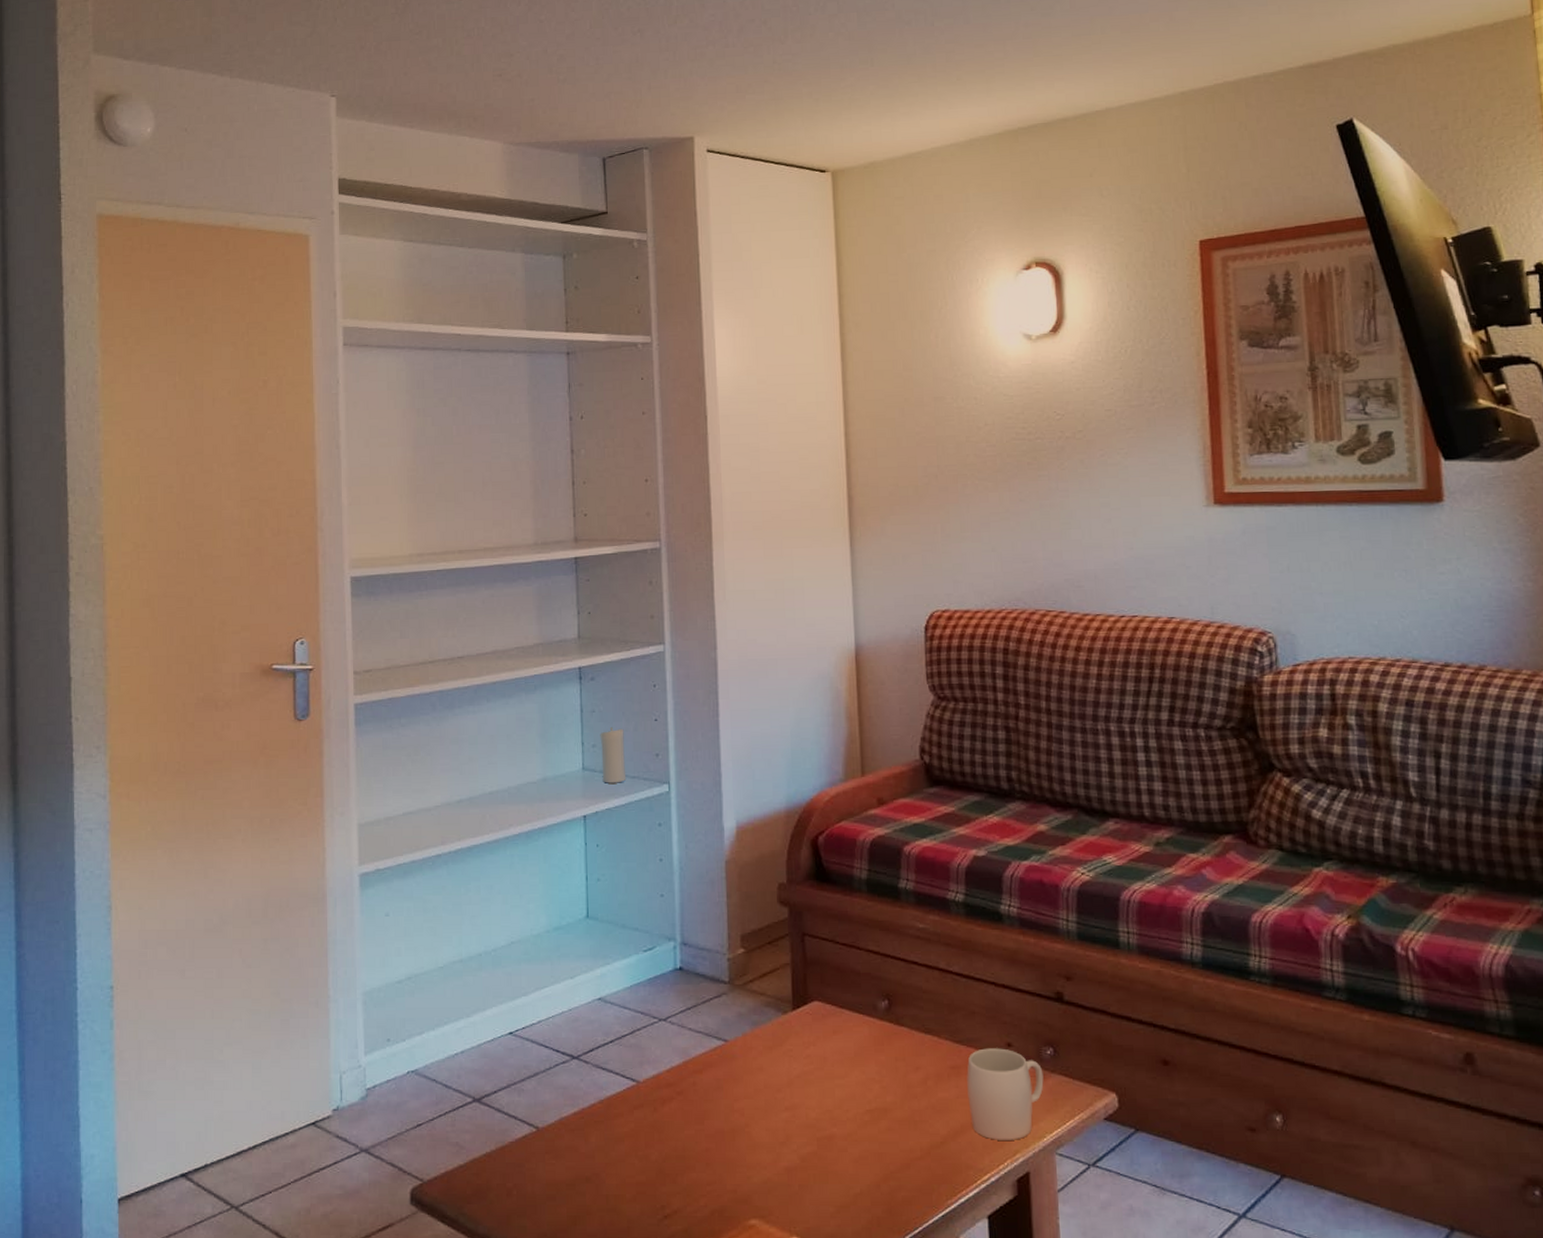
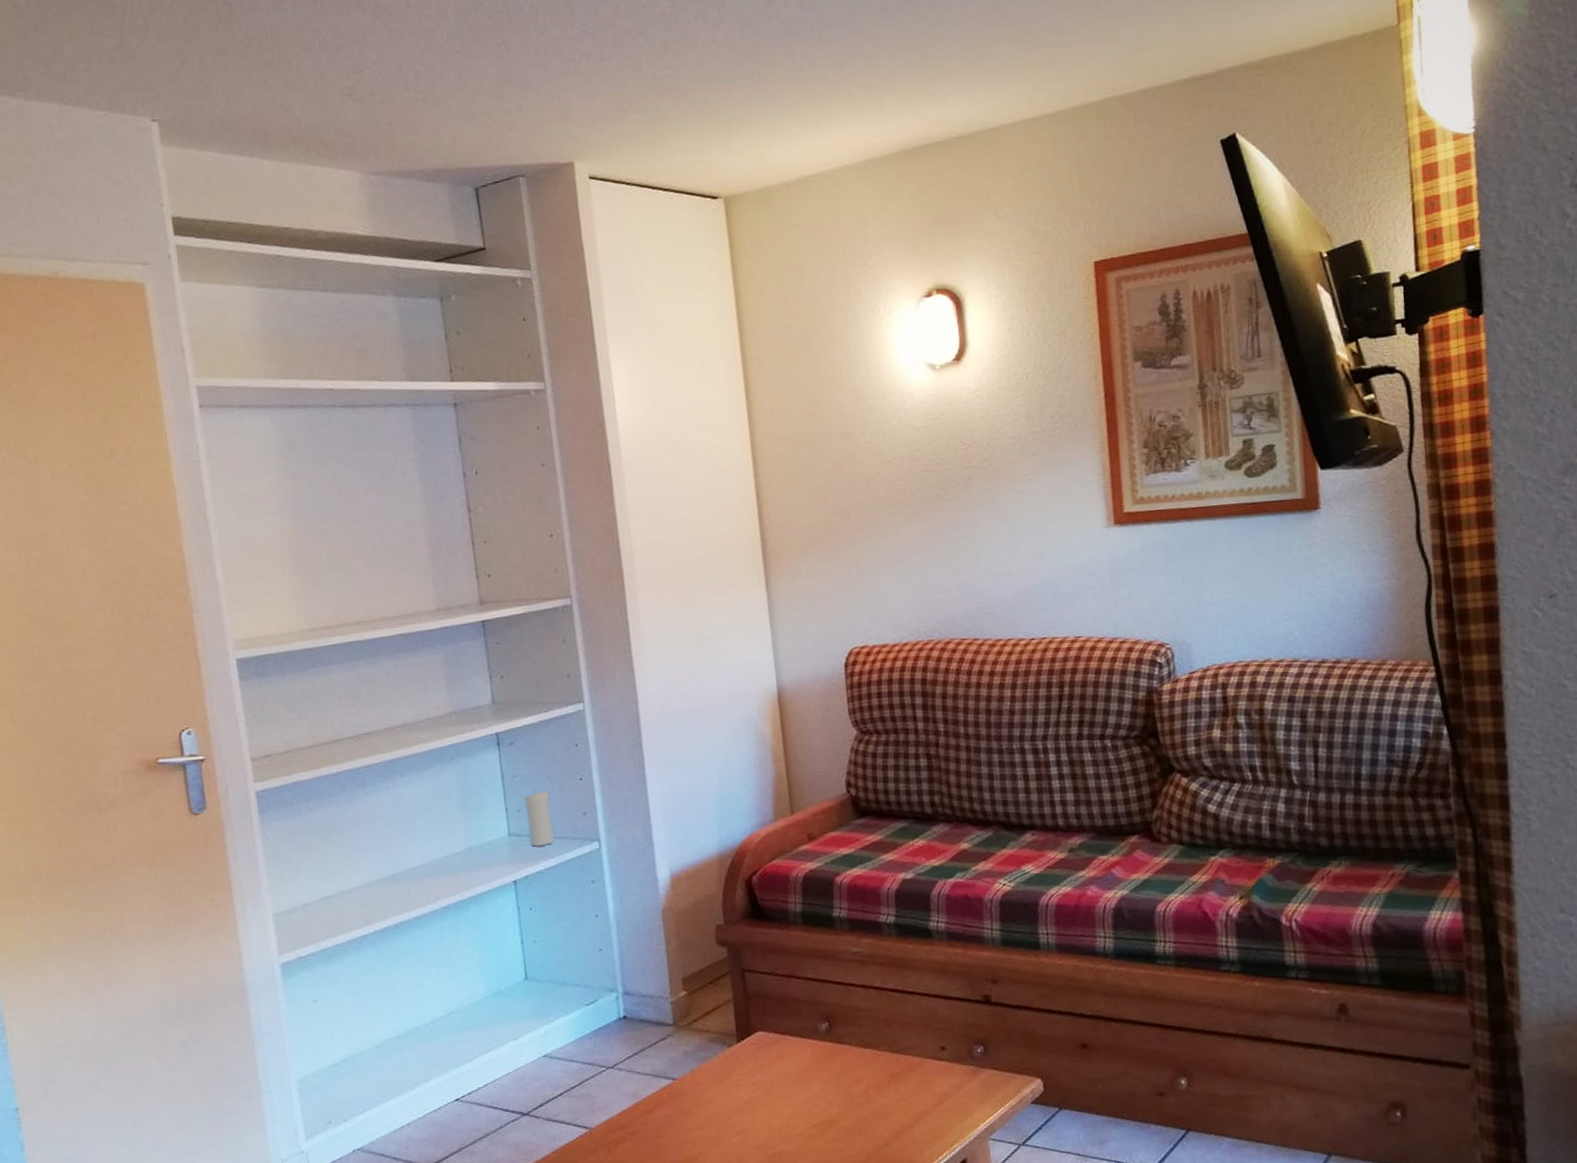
mug: present [967,1048,1044,1140] -> none [905,1052,976,1135]

